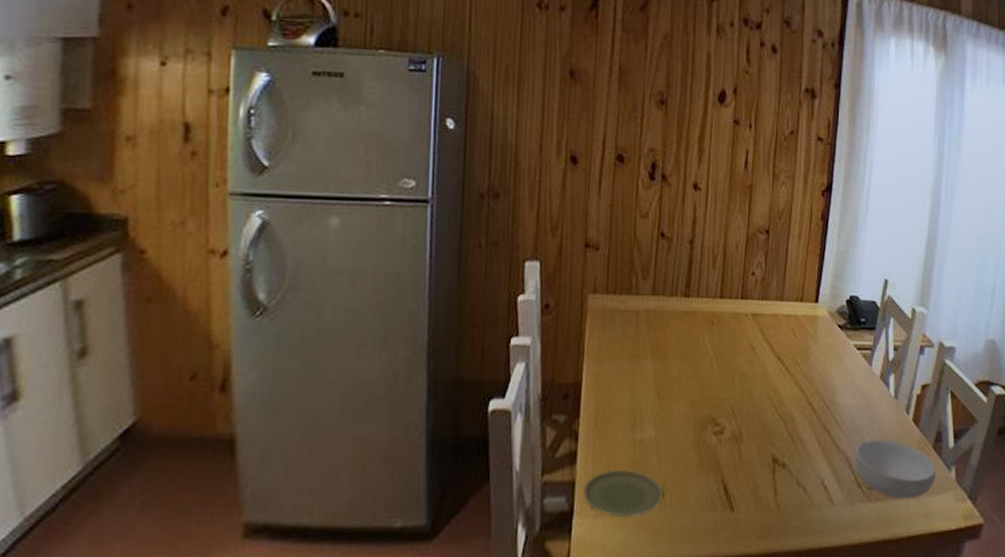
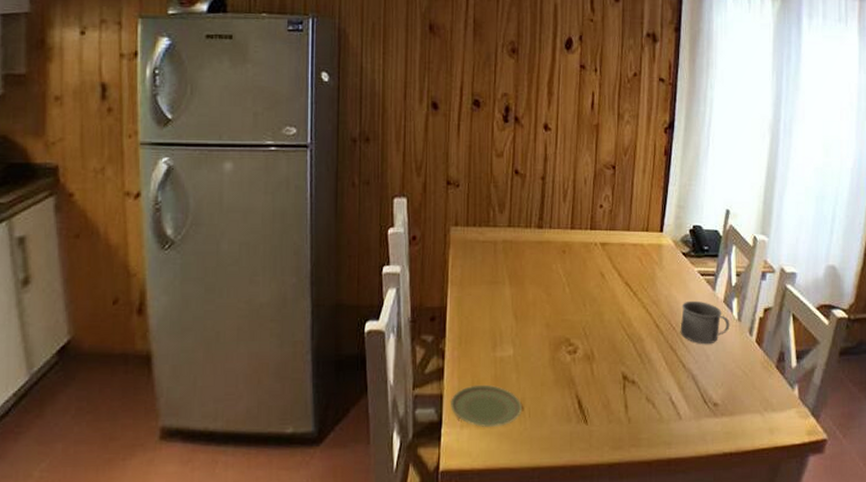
mug: none [834,376,886,424] -> present [680,300,730,345]
cereal bowl: present [855,439,936,499] -> none [701,359,779,415]

